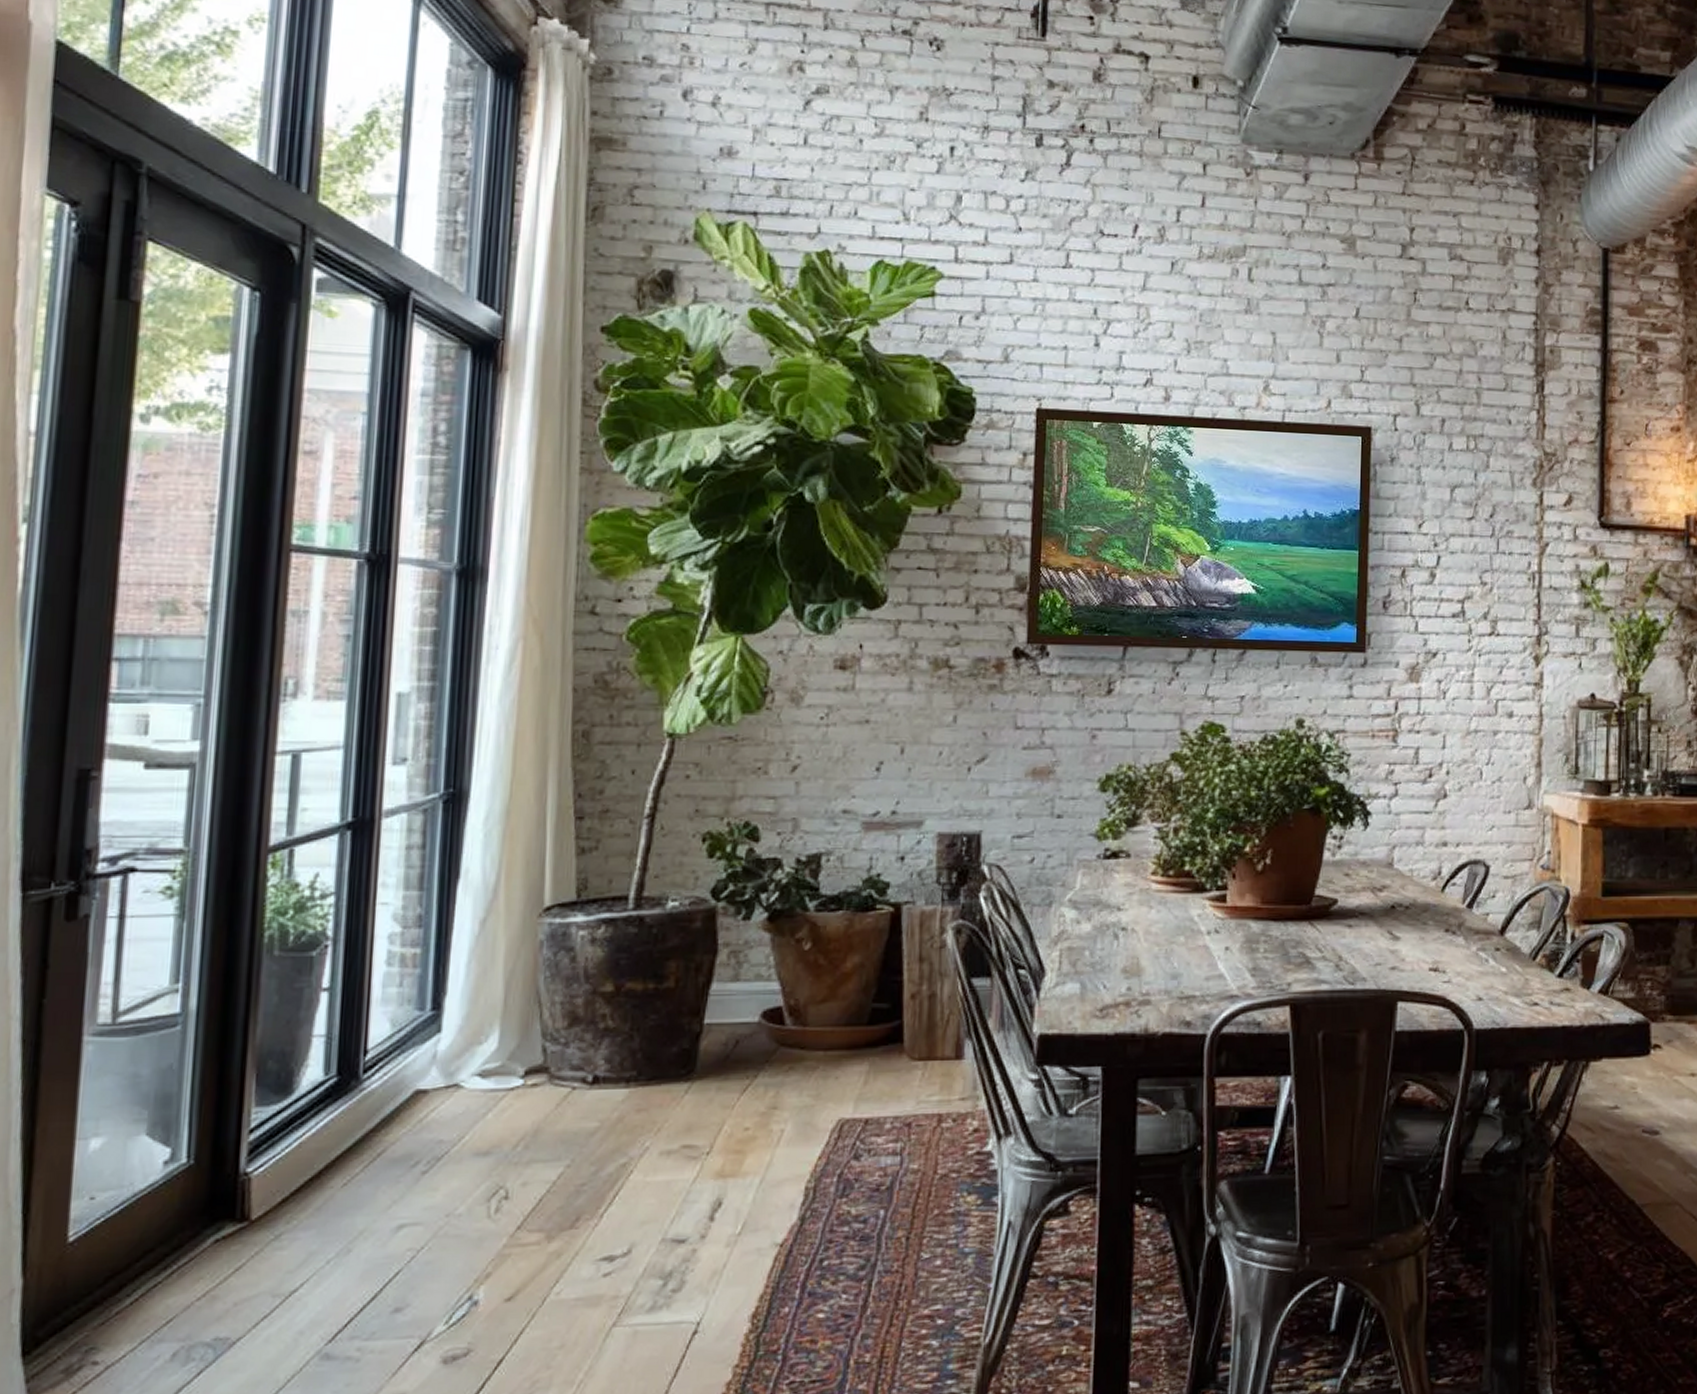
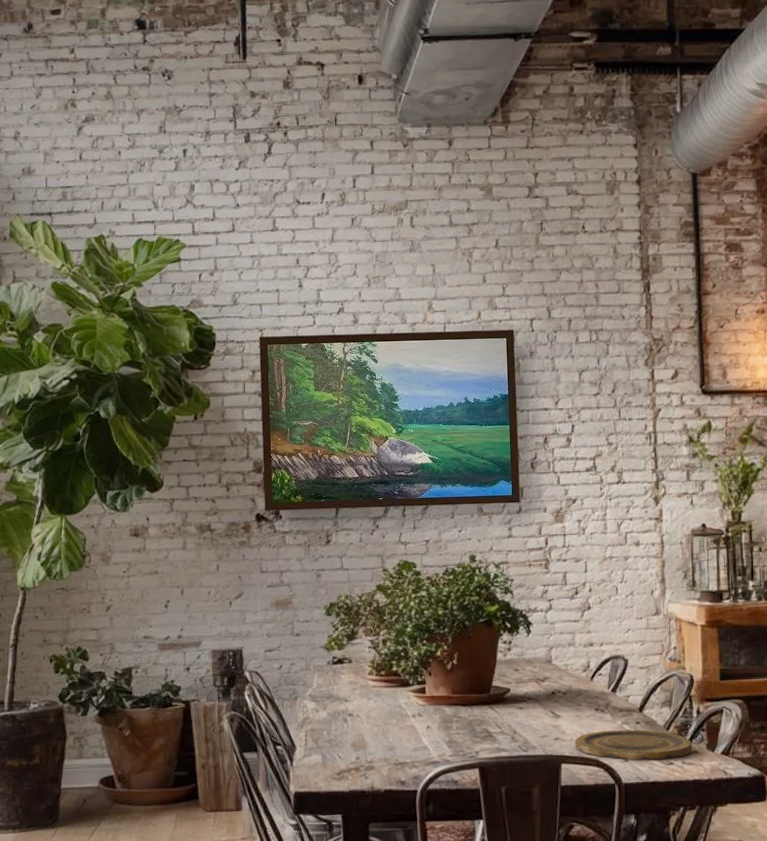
plate: none [1417,958,1564,1000] -> present [575,729,693,761]

